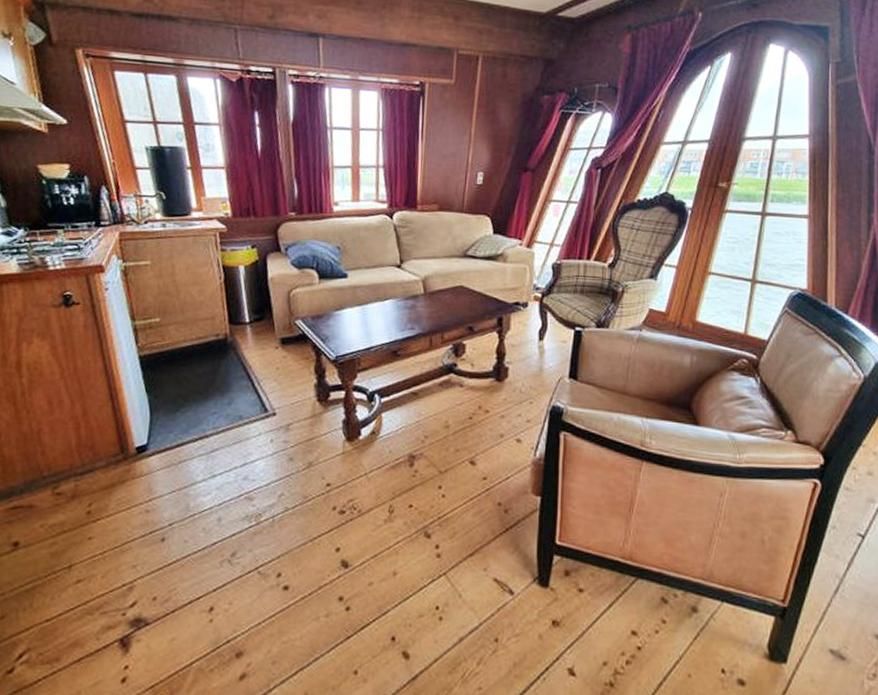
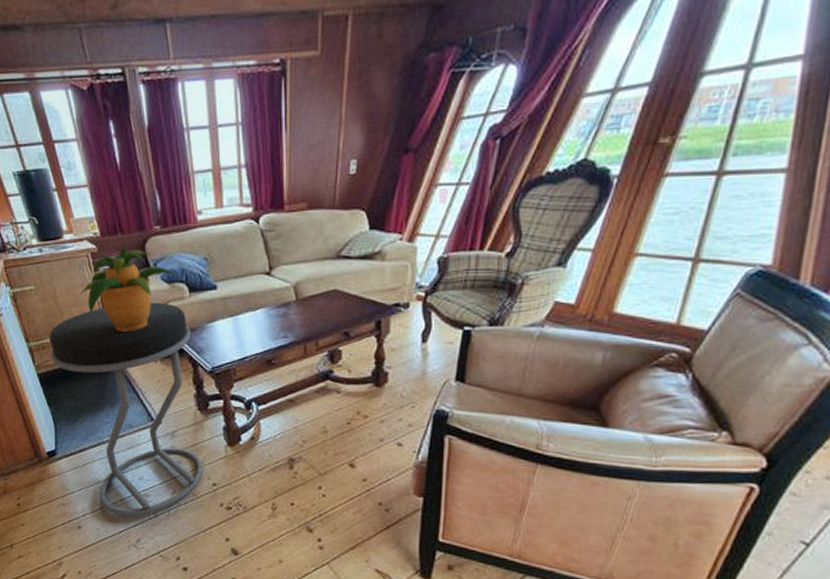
stool: none [157,286,317,525] -> present [50,302,202,517]
potted plant: none [202,227,308,315] -> present [80,244,177,332]

